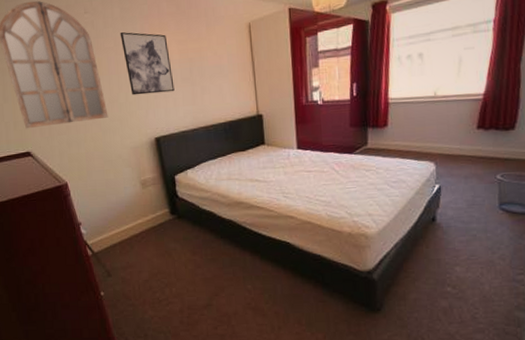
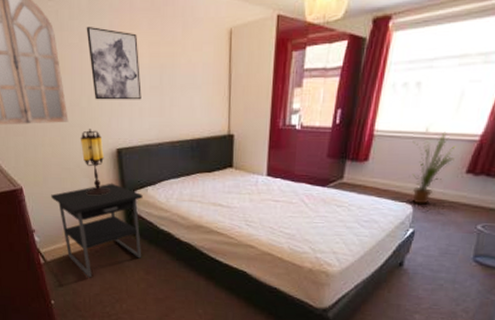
nightstand: none [94,170,188,265] -> present [50,183,143,278]
table lamp: none [120,122,152,184] -> present [80,129,110,196]
house plant: none [424,94,464,161] -> present [411,131,456,205]

